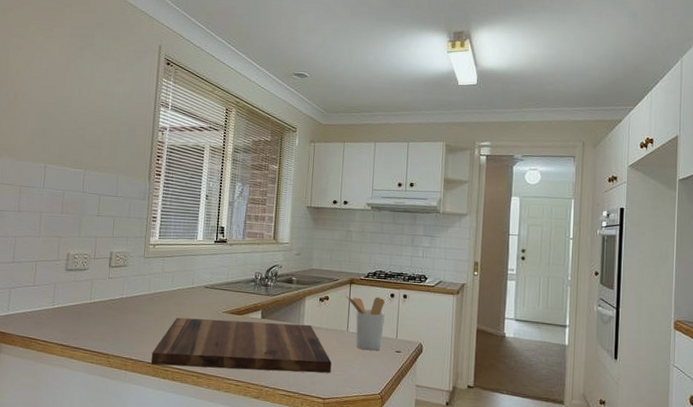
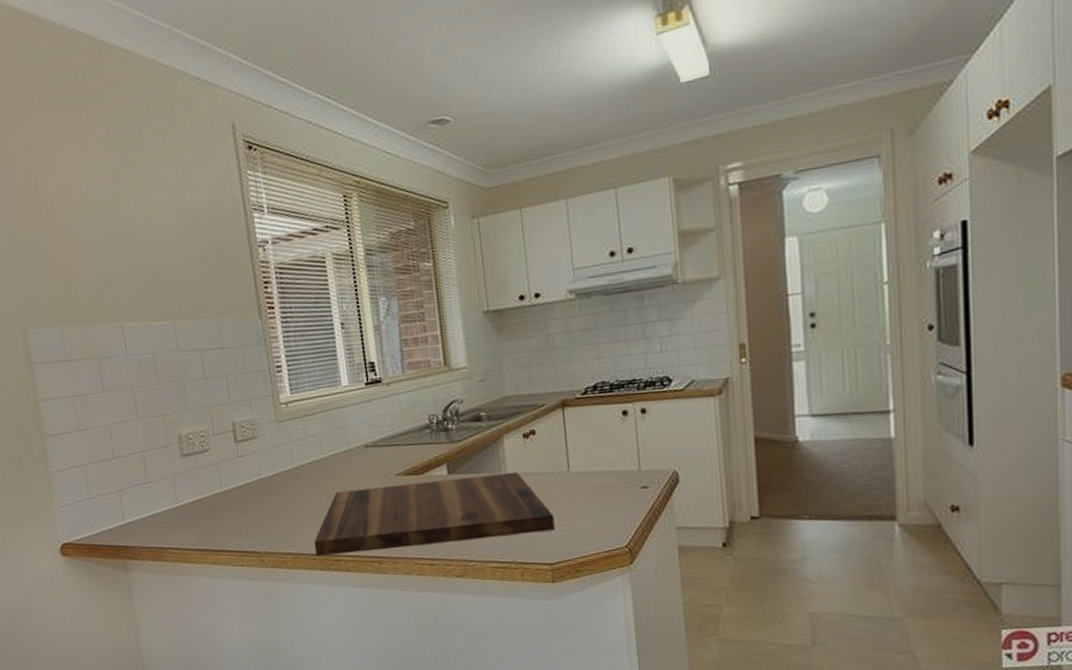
utensil holder: present [346,295,385,351] -> none [559,418,620,493]

